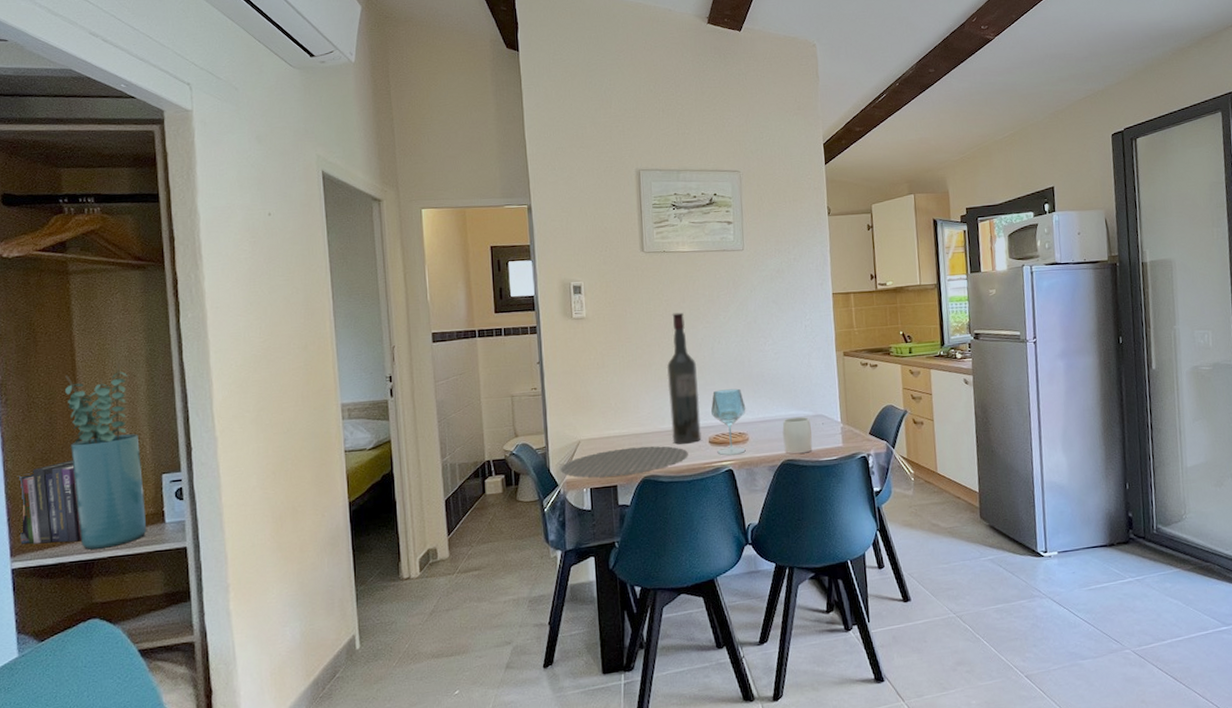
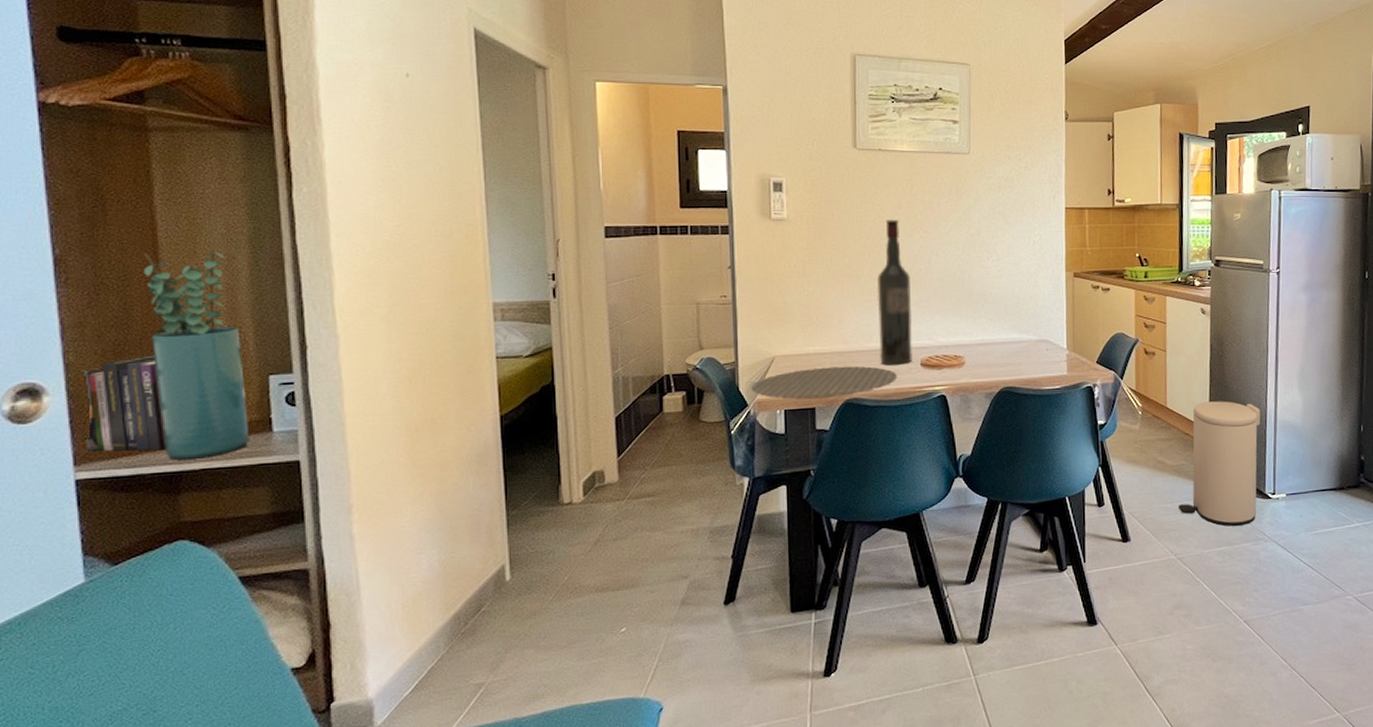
wine glass: present [711,388,746,456] -> none [925,307,964,380]
mug: present [782,416,813,455] -> none [1002,341,1035,382]
pedal bin: none [955,465,1030,584] -> present [1179,401,1261,526]

